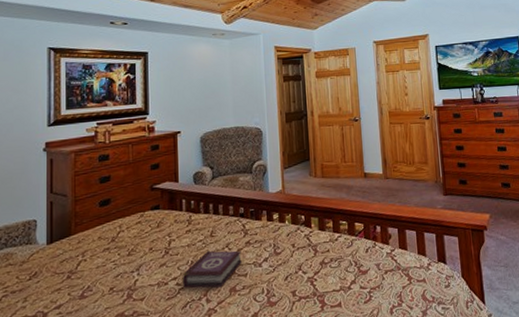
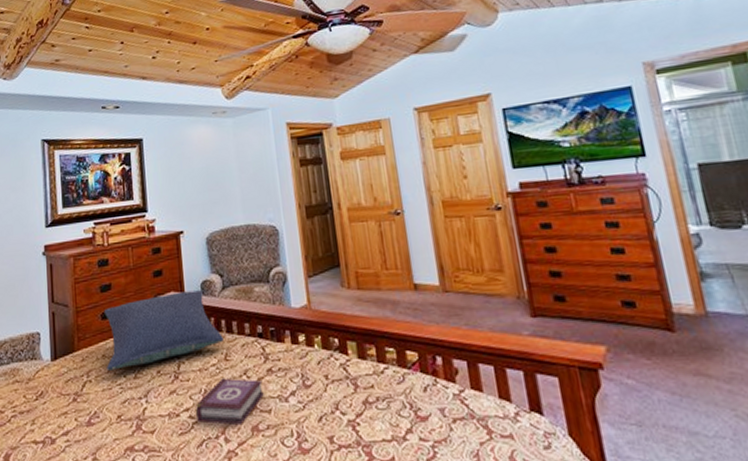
pillow: none [102,180,210,250] -> present [103,290,223,371]

